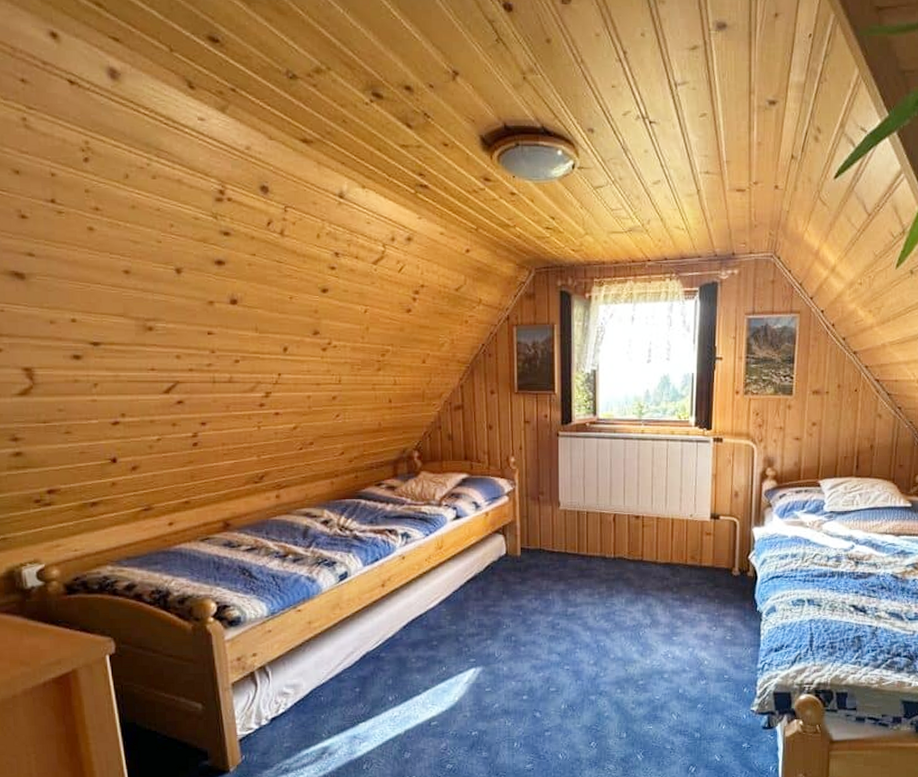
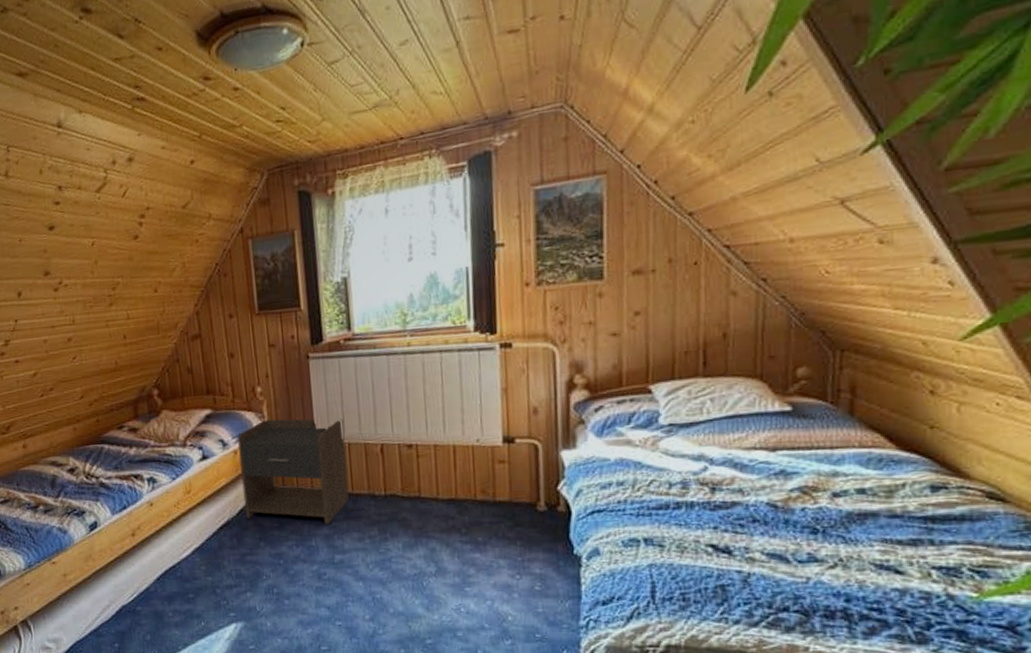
nightstand: none [490,486,584,581] -> present [238,418,350,525]

